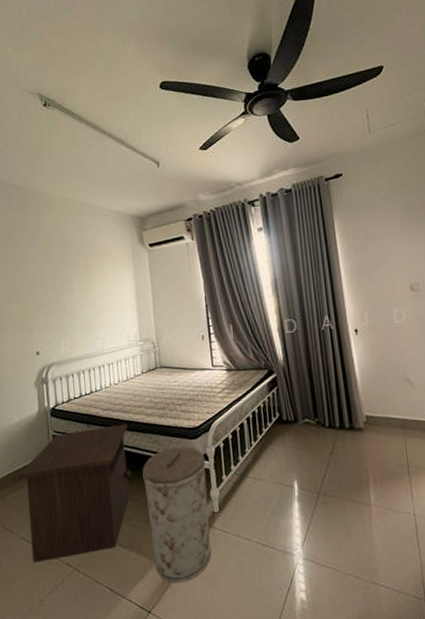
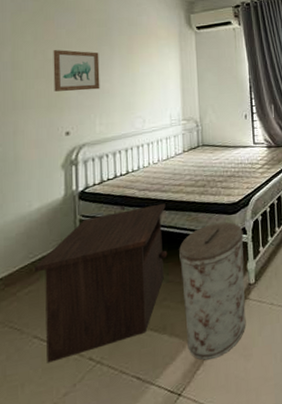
wall art: none [21,273,63,314] -> present [53,50,100,92]

